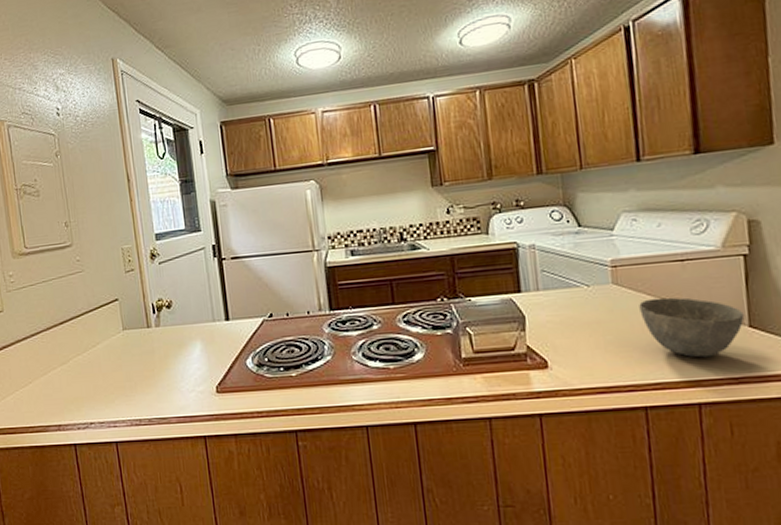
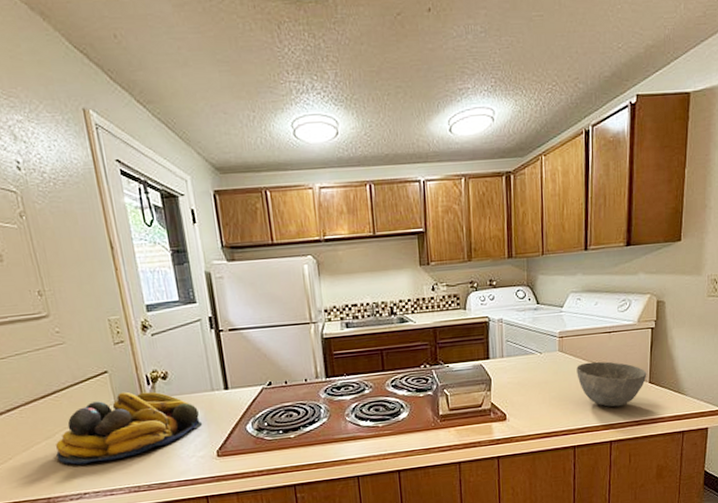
fruit bowl: none [69,320,203,393] -> present [56,391,203,465]

